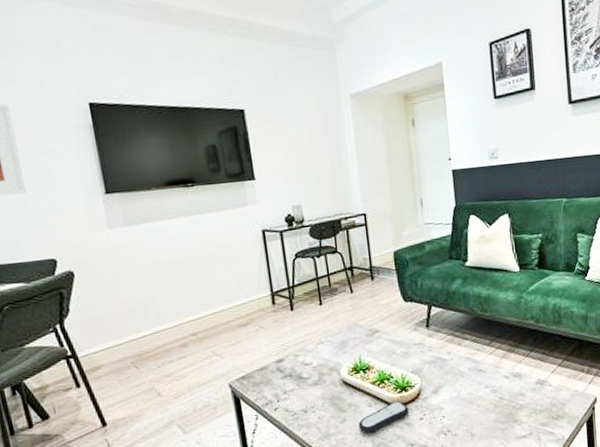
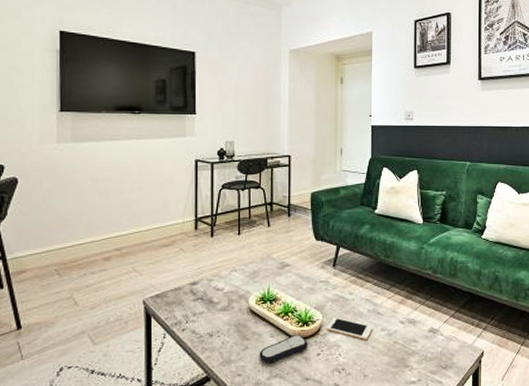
cell phone: none [426,379,476,400] -> present [326,317,373,340]

